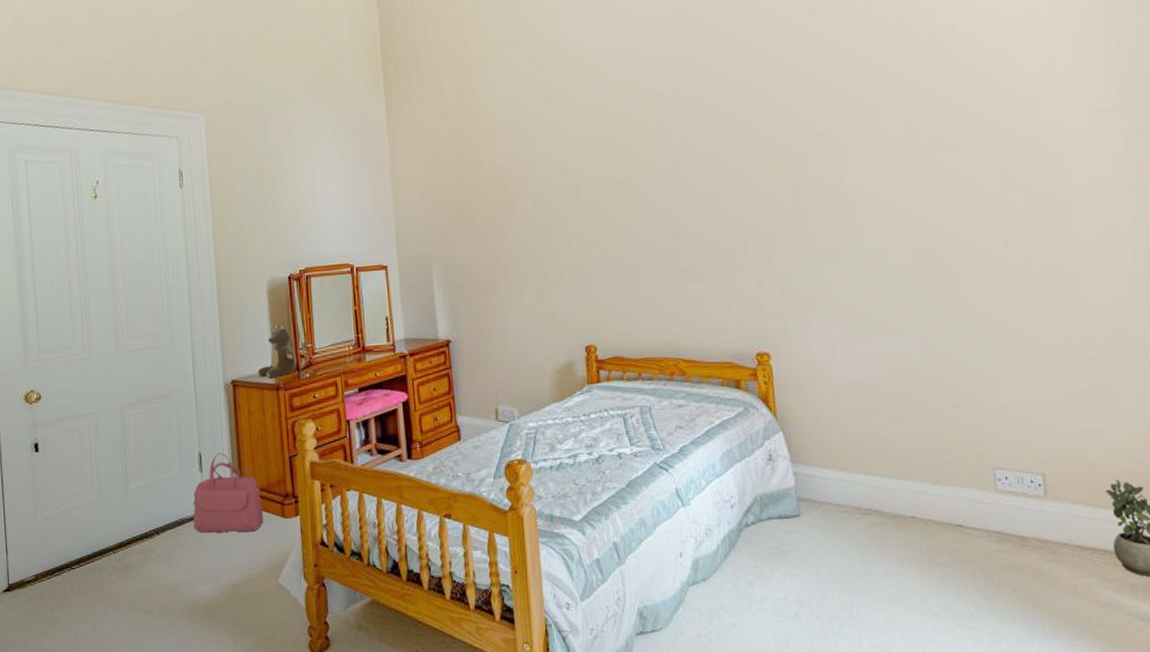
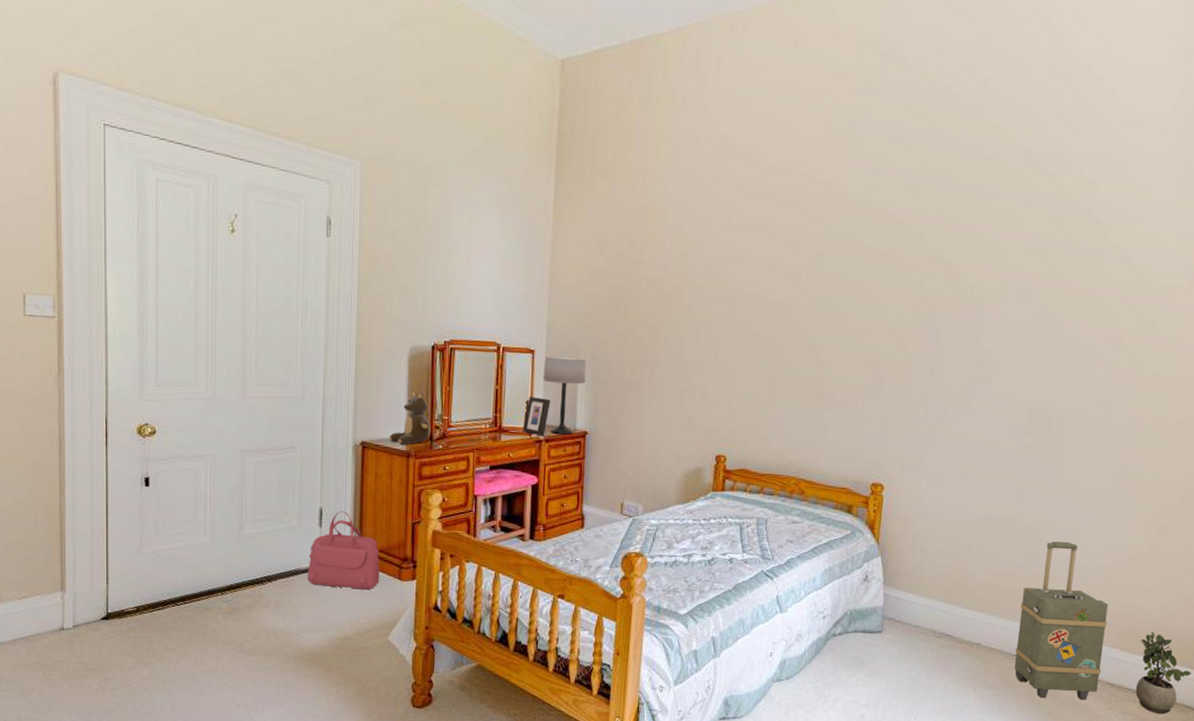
picture frame: none [386,312,410,351] -> present [523,397,551,437]
table lamp: none [397,266,442,347] -> present [543,355,587,435]
suitcase: none [952,388,1067,573] -> present [1014,541,1109,701]

